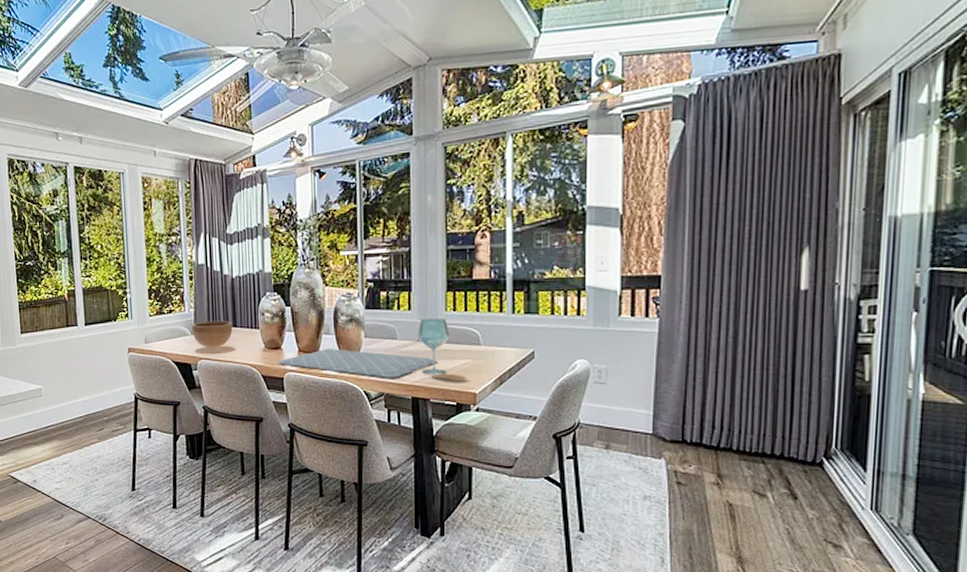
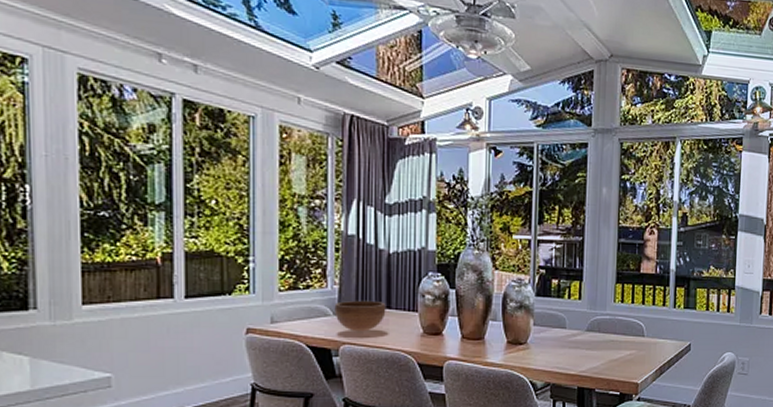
placemat: present [278,349,438,379] -> none [437,336,605,369]
wine glass: present [417,317,450,375] -> none [586,308,617,365]

